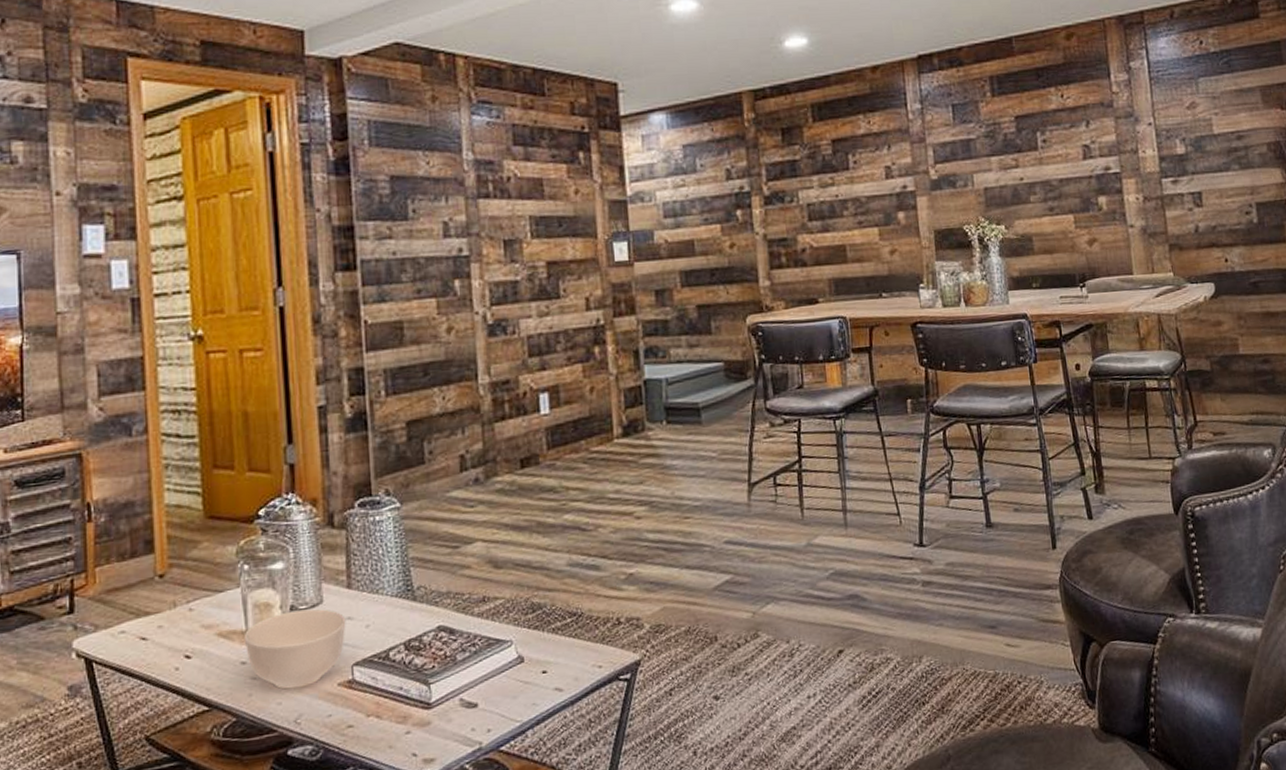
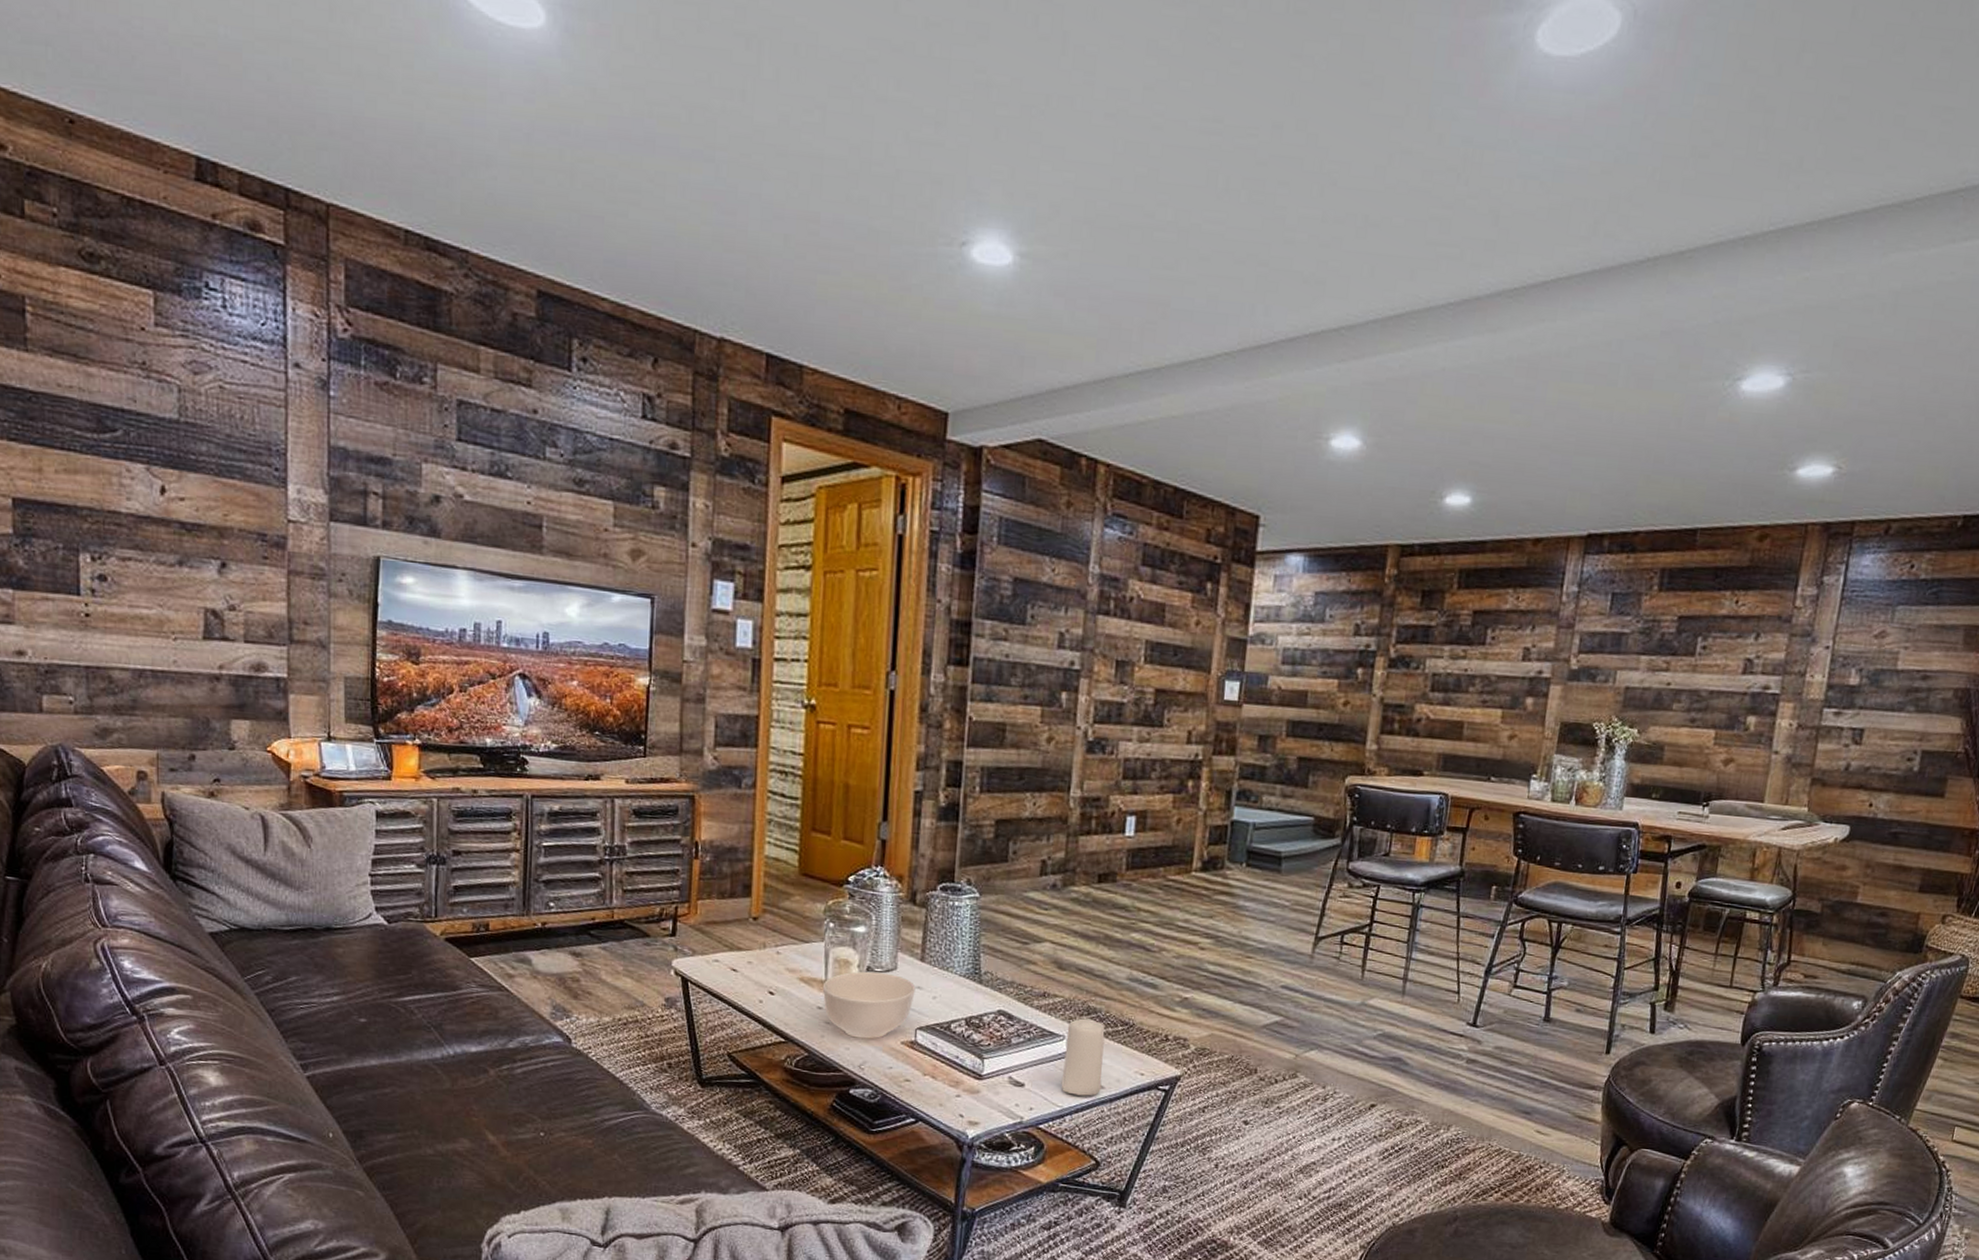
candle: none [514,616,560,705] -> present [1061,1018,1105,1096]

